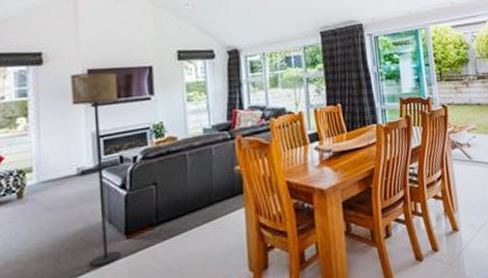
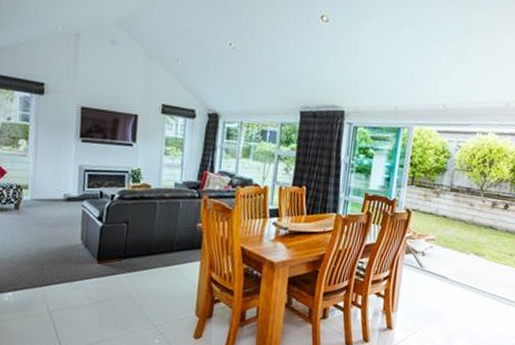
floor lamp: present [71,71,122,267] -> none [65,108,106,280]

